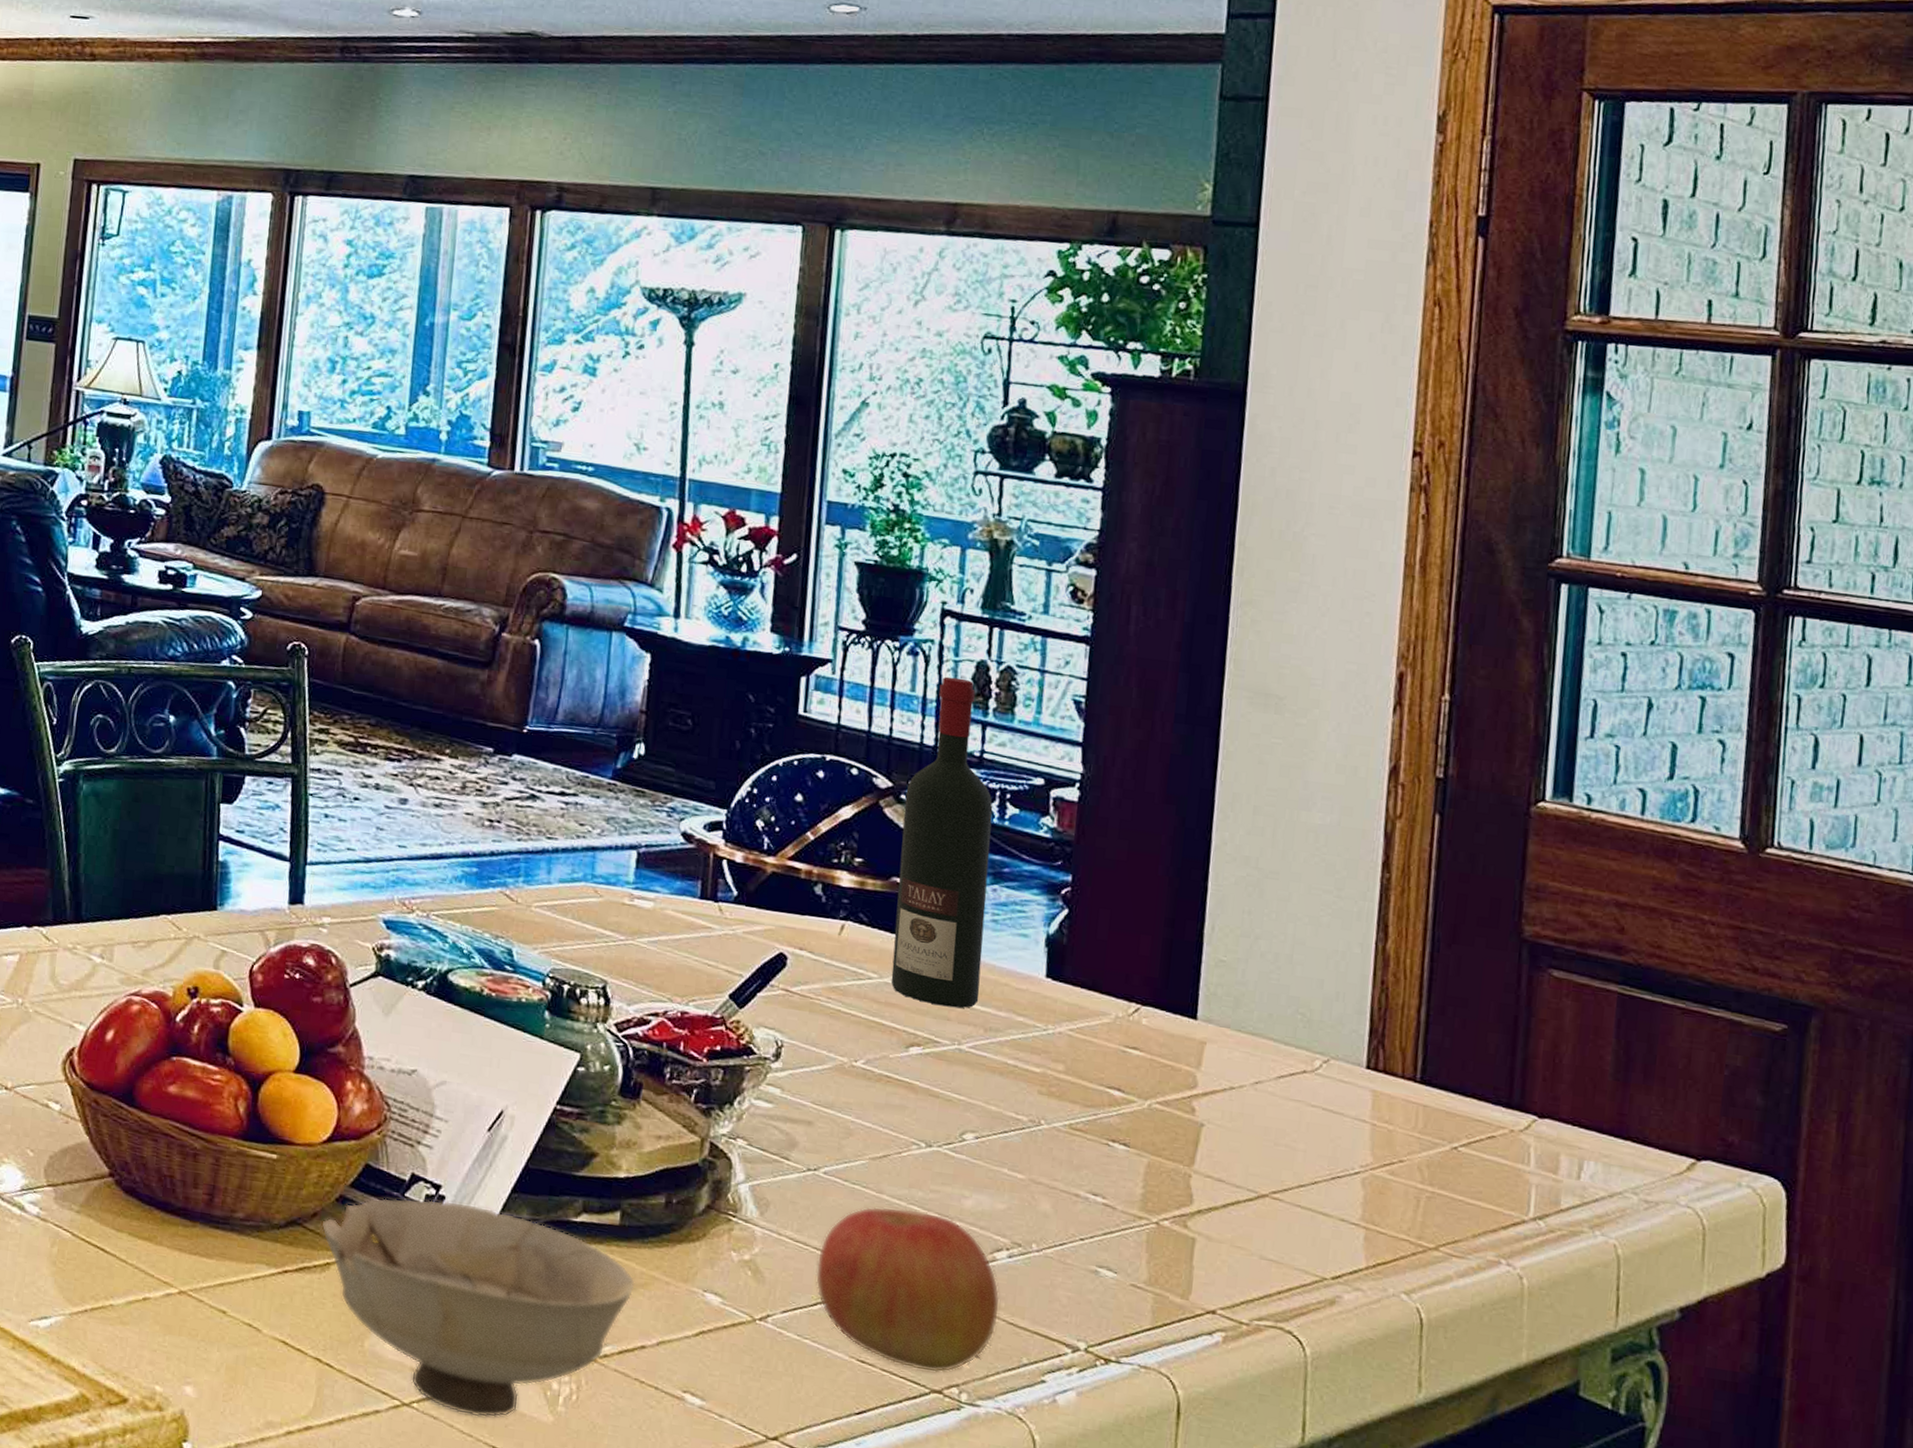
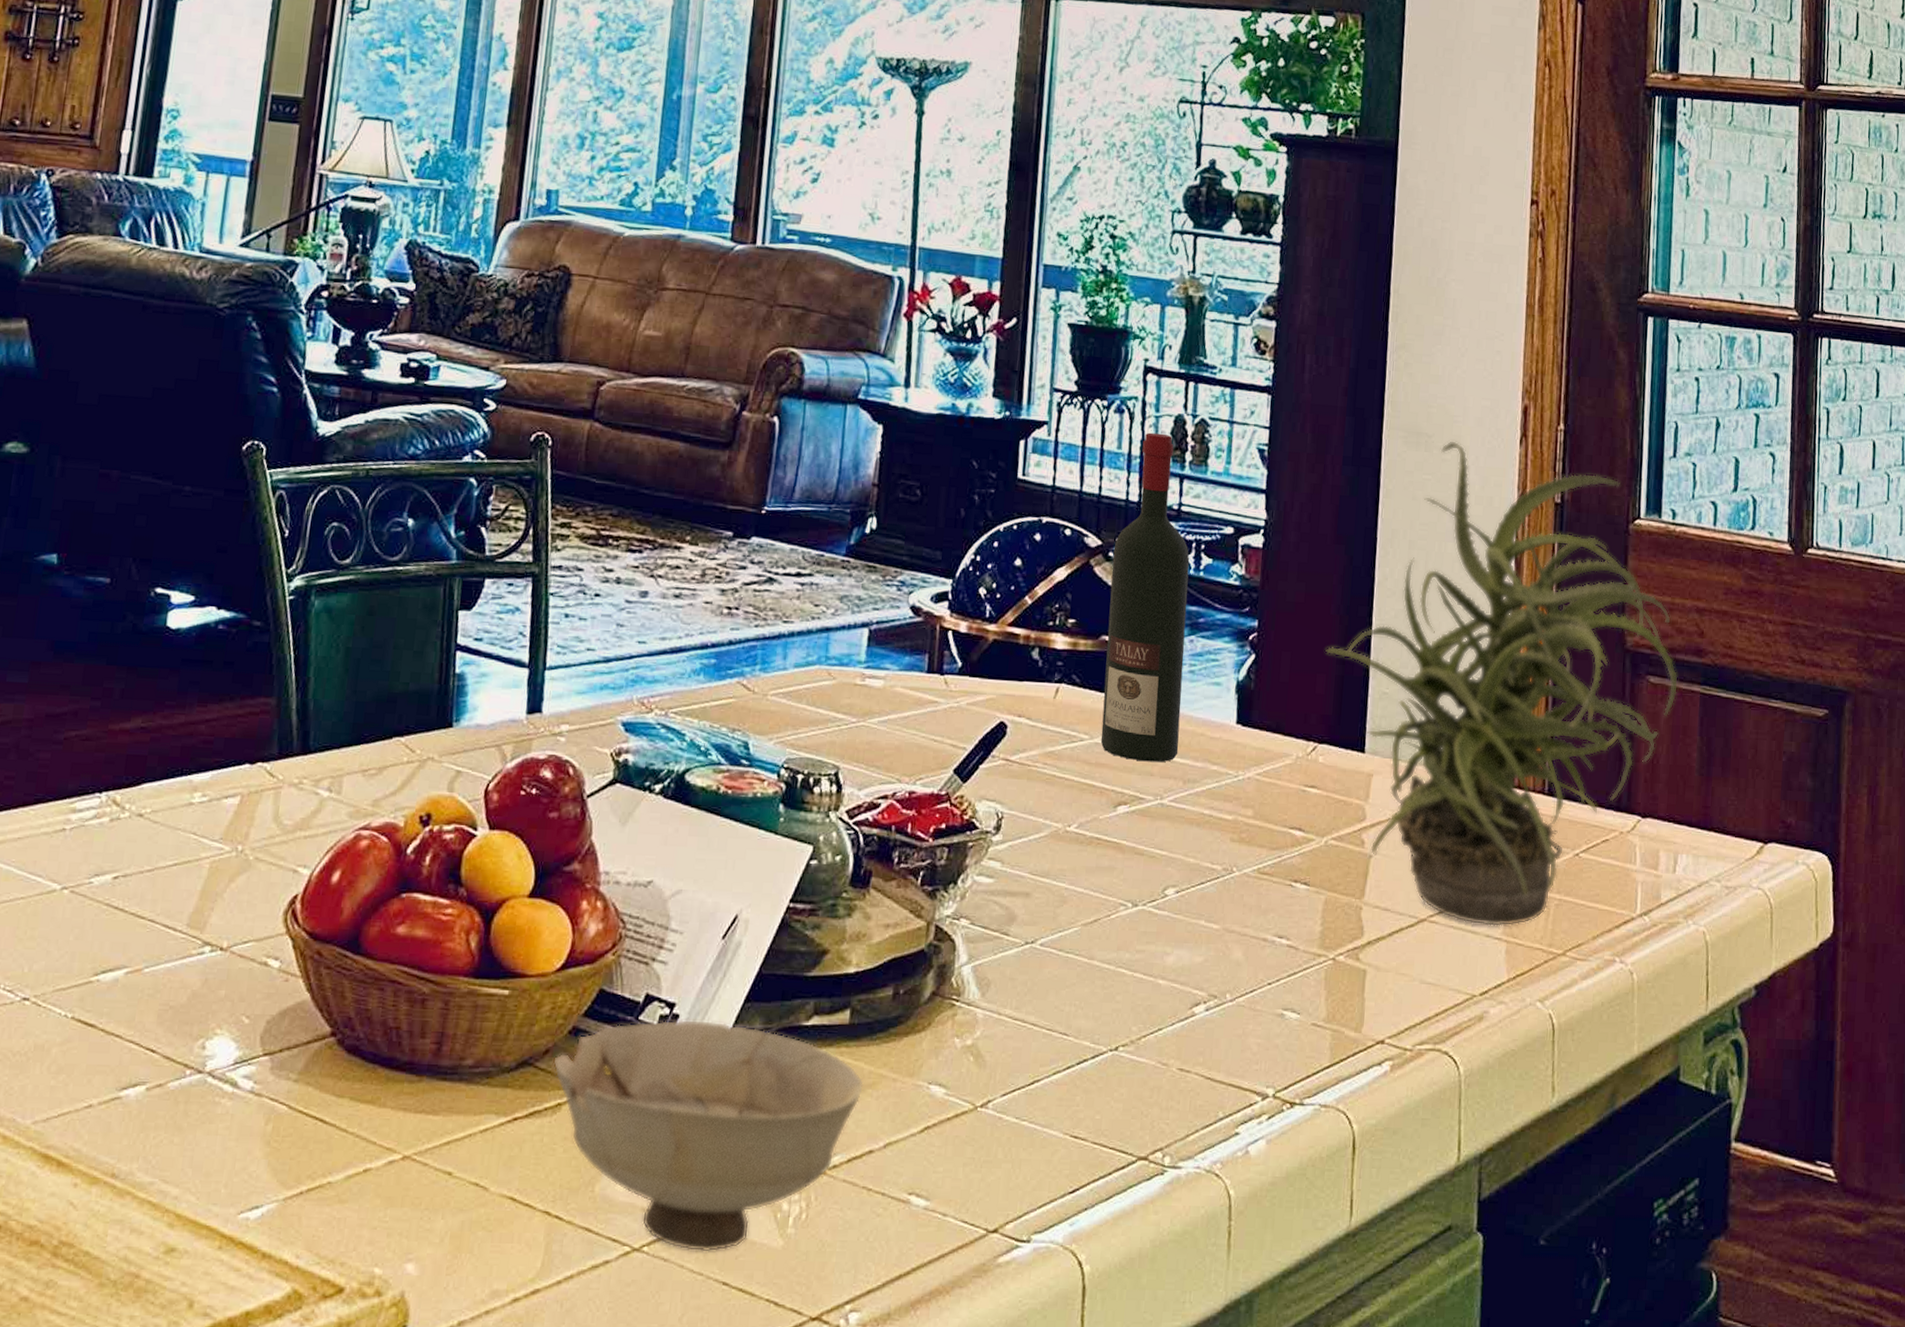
apple: present [815,1206,1001,1373] -> none [1032,972,1199,1140]
potted plant: none [1151,705,1590,1213] -> present [1325,441,1679,927]

